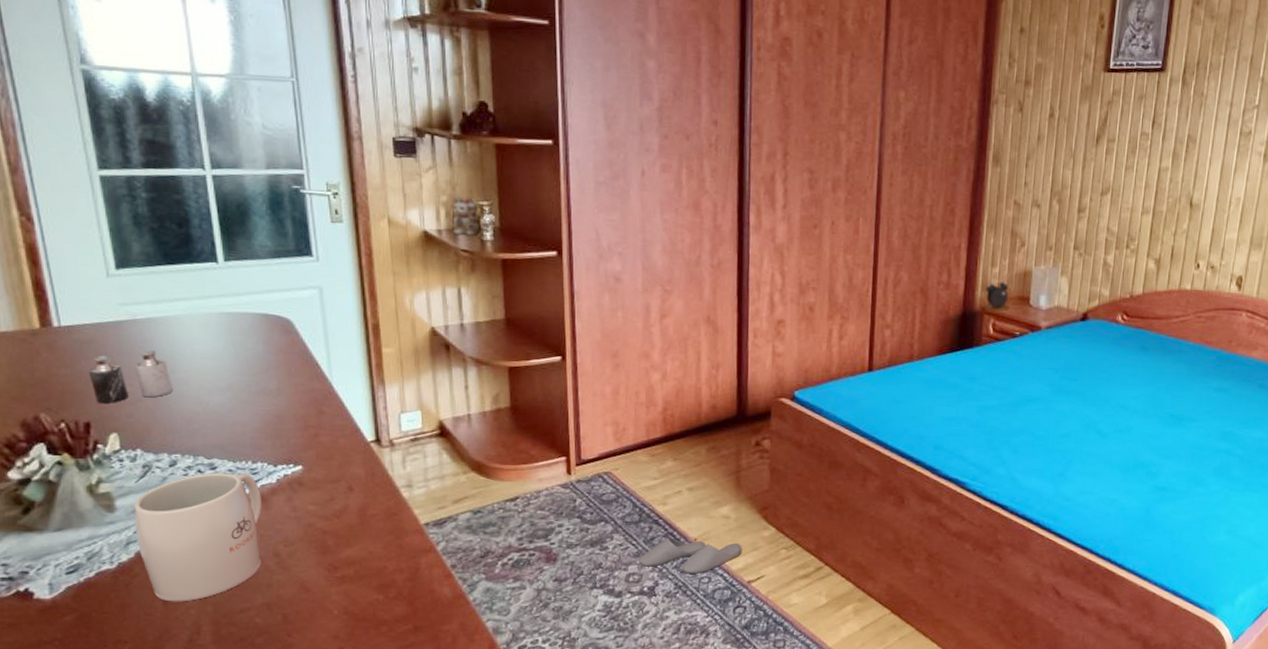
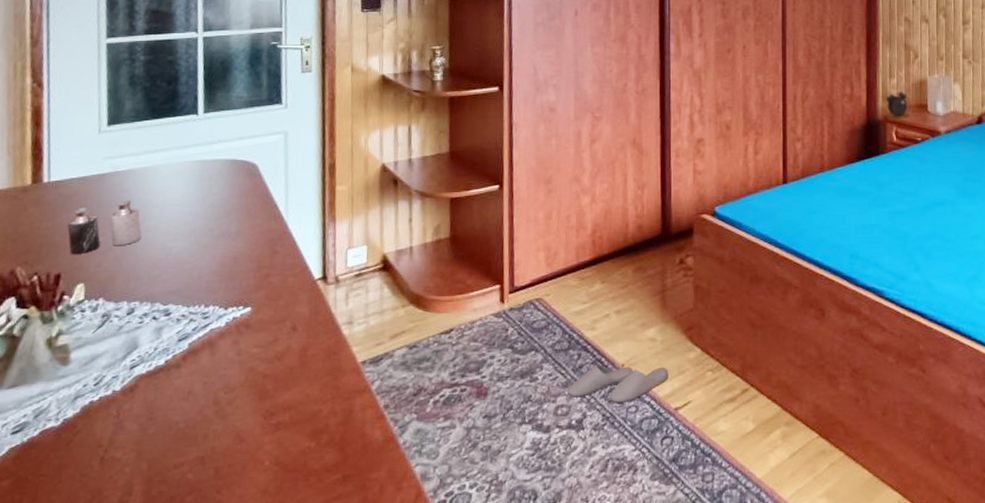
mug: present [134,473,262,602] -> none [84,318,209,460]
decorative figurine: present [452,196,481,237] -> none [407,43,432,78]

